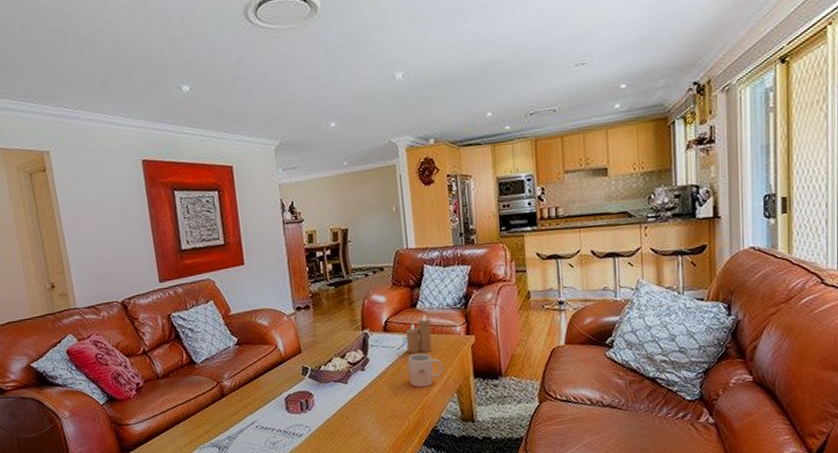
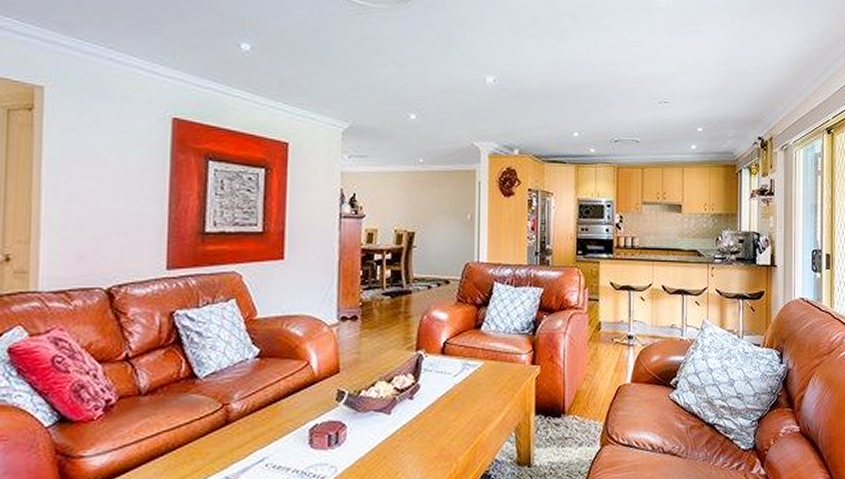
candle: present [405,315,432,353] -> none [465,338,495,382]
mug: present [407,352,443,388] -> none [463,381,502,423]

